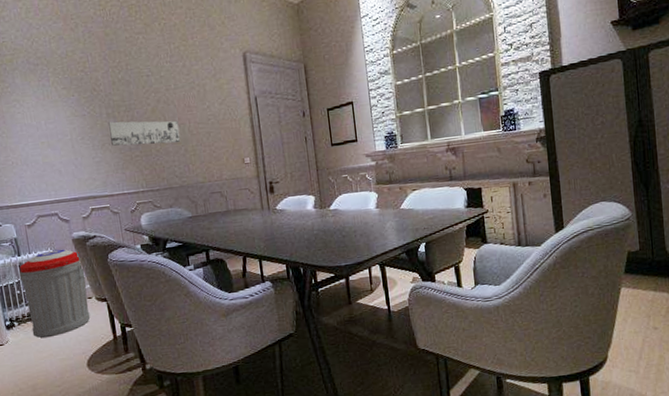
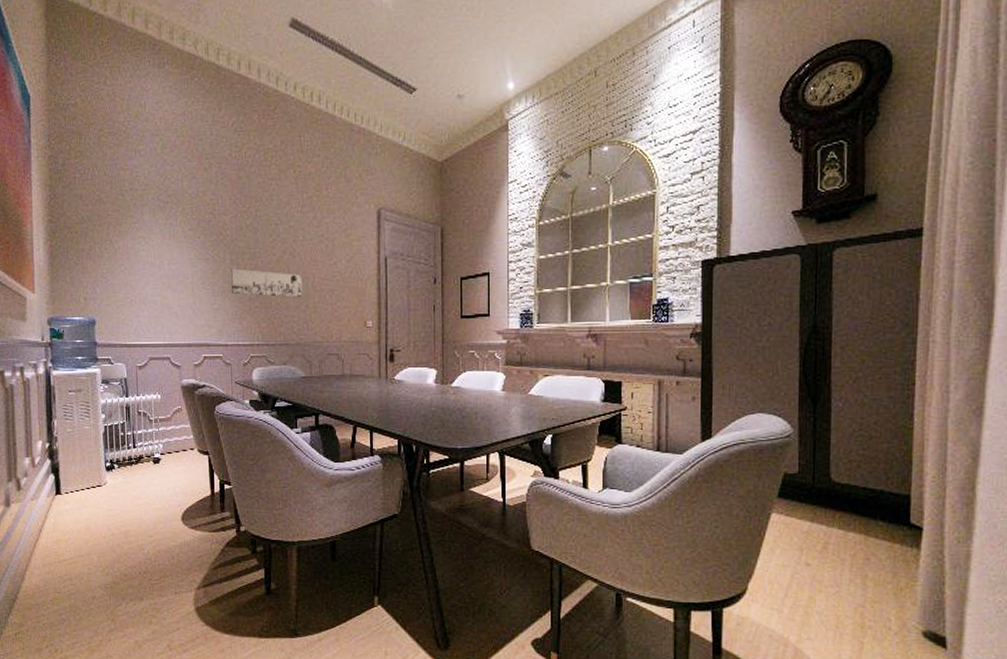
trash can: present [18,249,91,338] -> none [124,395,191,484]

